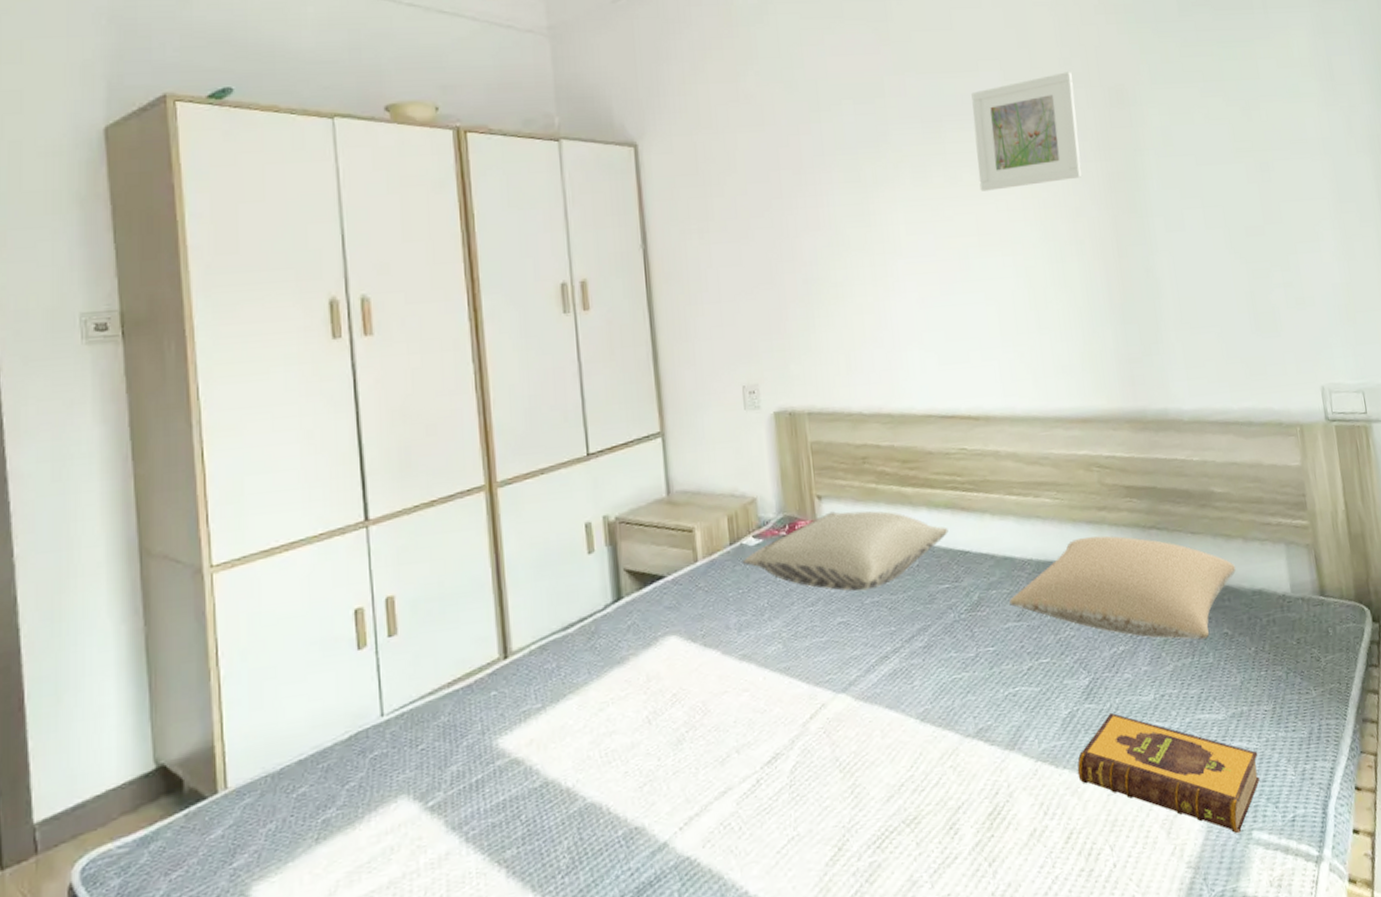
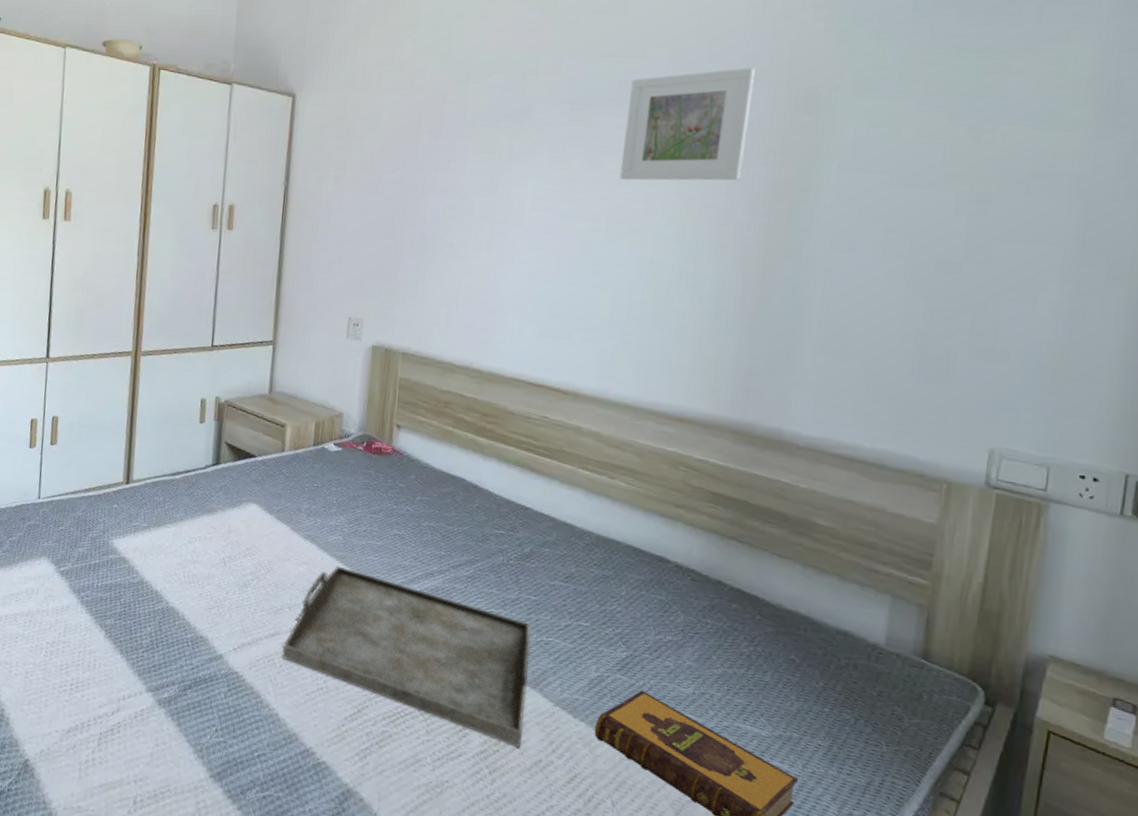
serving tray: none [738,677,1013,825] -> present [281,565,531,747]
pillow: present [742,511,948,592] -> none [321,441,514,515]
pillow: present [1009,535,1236,640] -> none [560,526,823,658]

